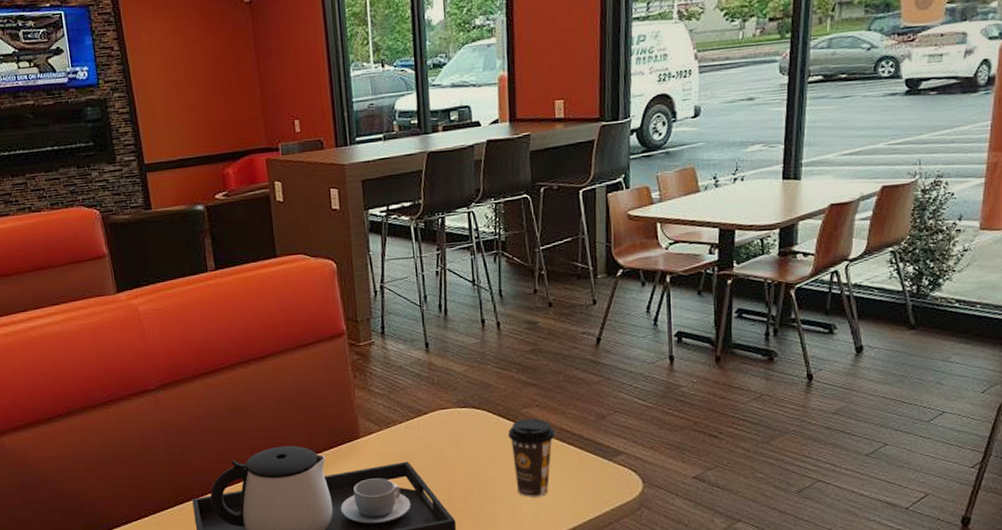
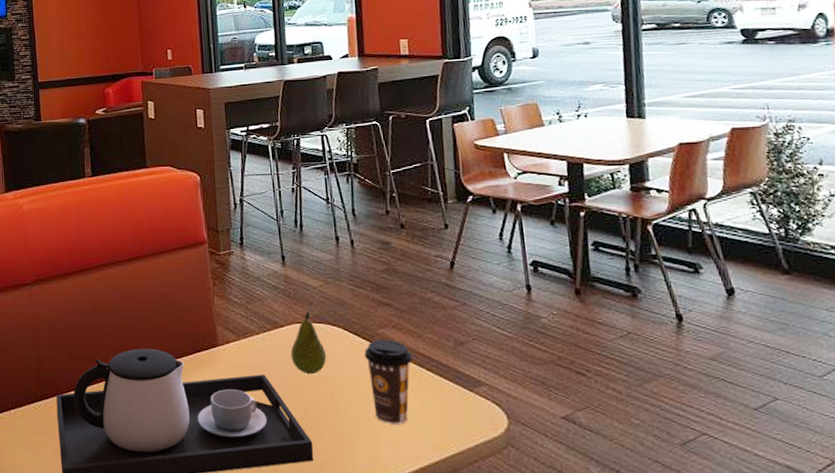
fruit: none [434,396,471,459] -> present [290,311,327,375]

